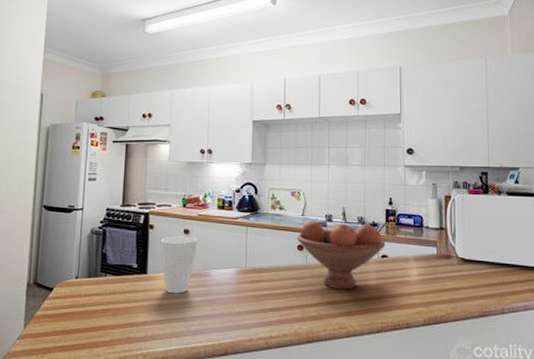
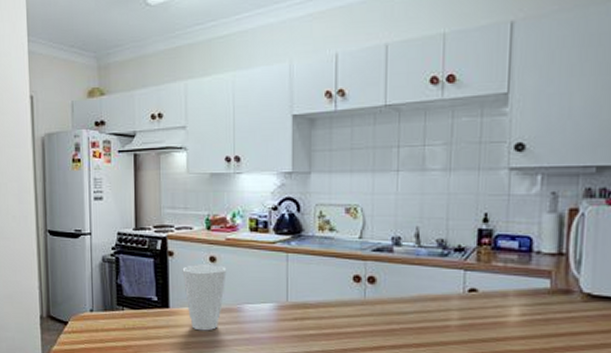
fruit bowl: present [296,221,386,290] -> none [352,245,476,331]

